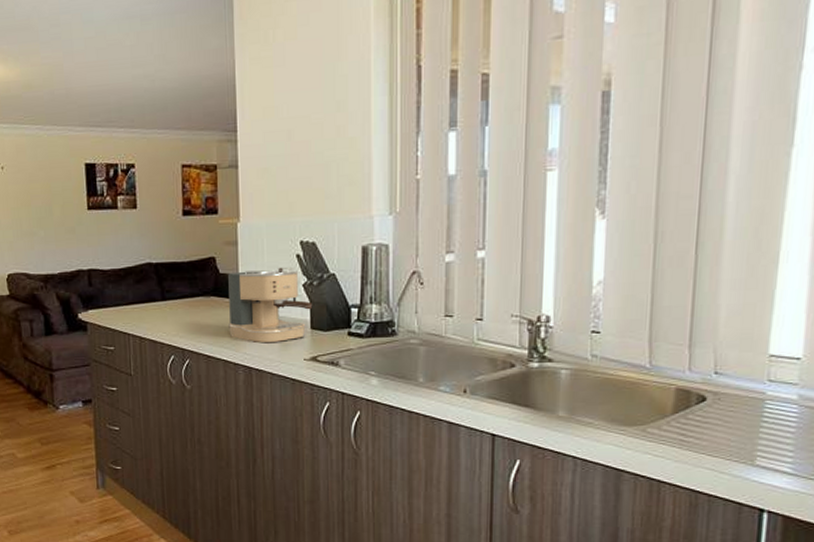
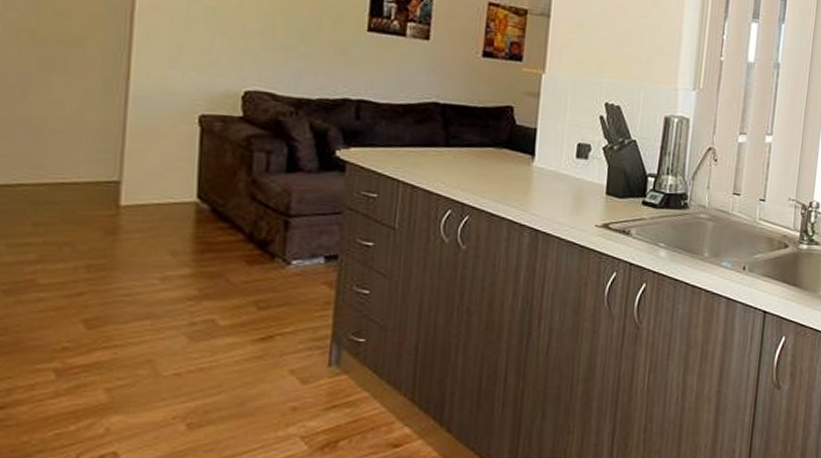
coffee maker: present [228,267,313,342] -> none [518,125,611,205]

